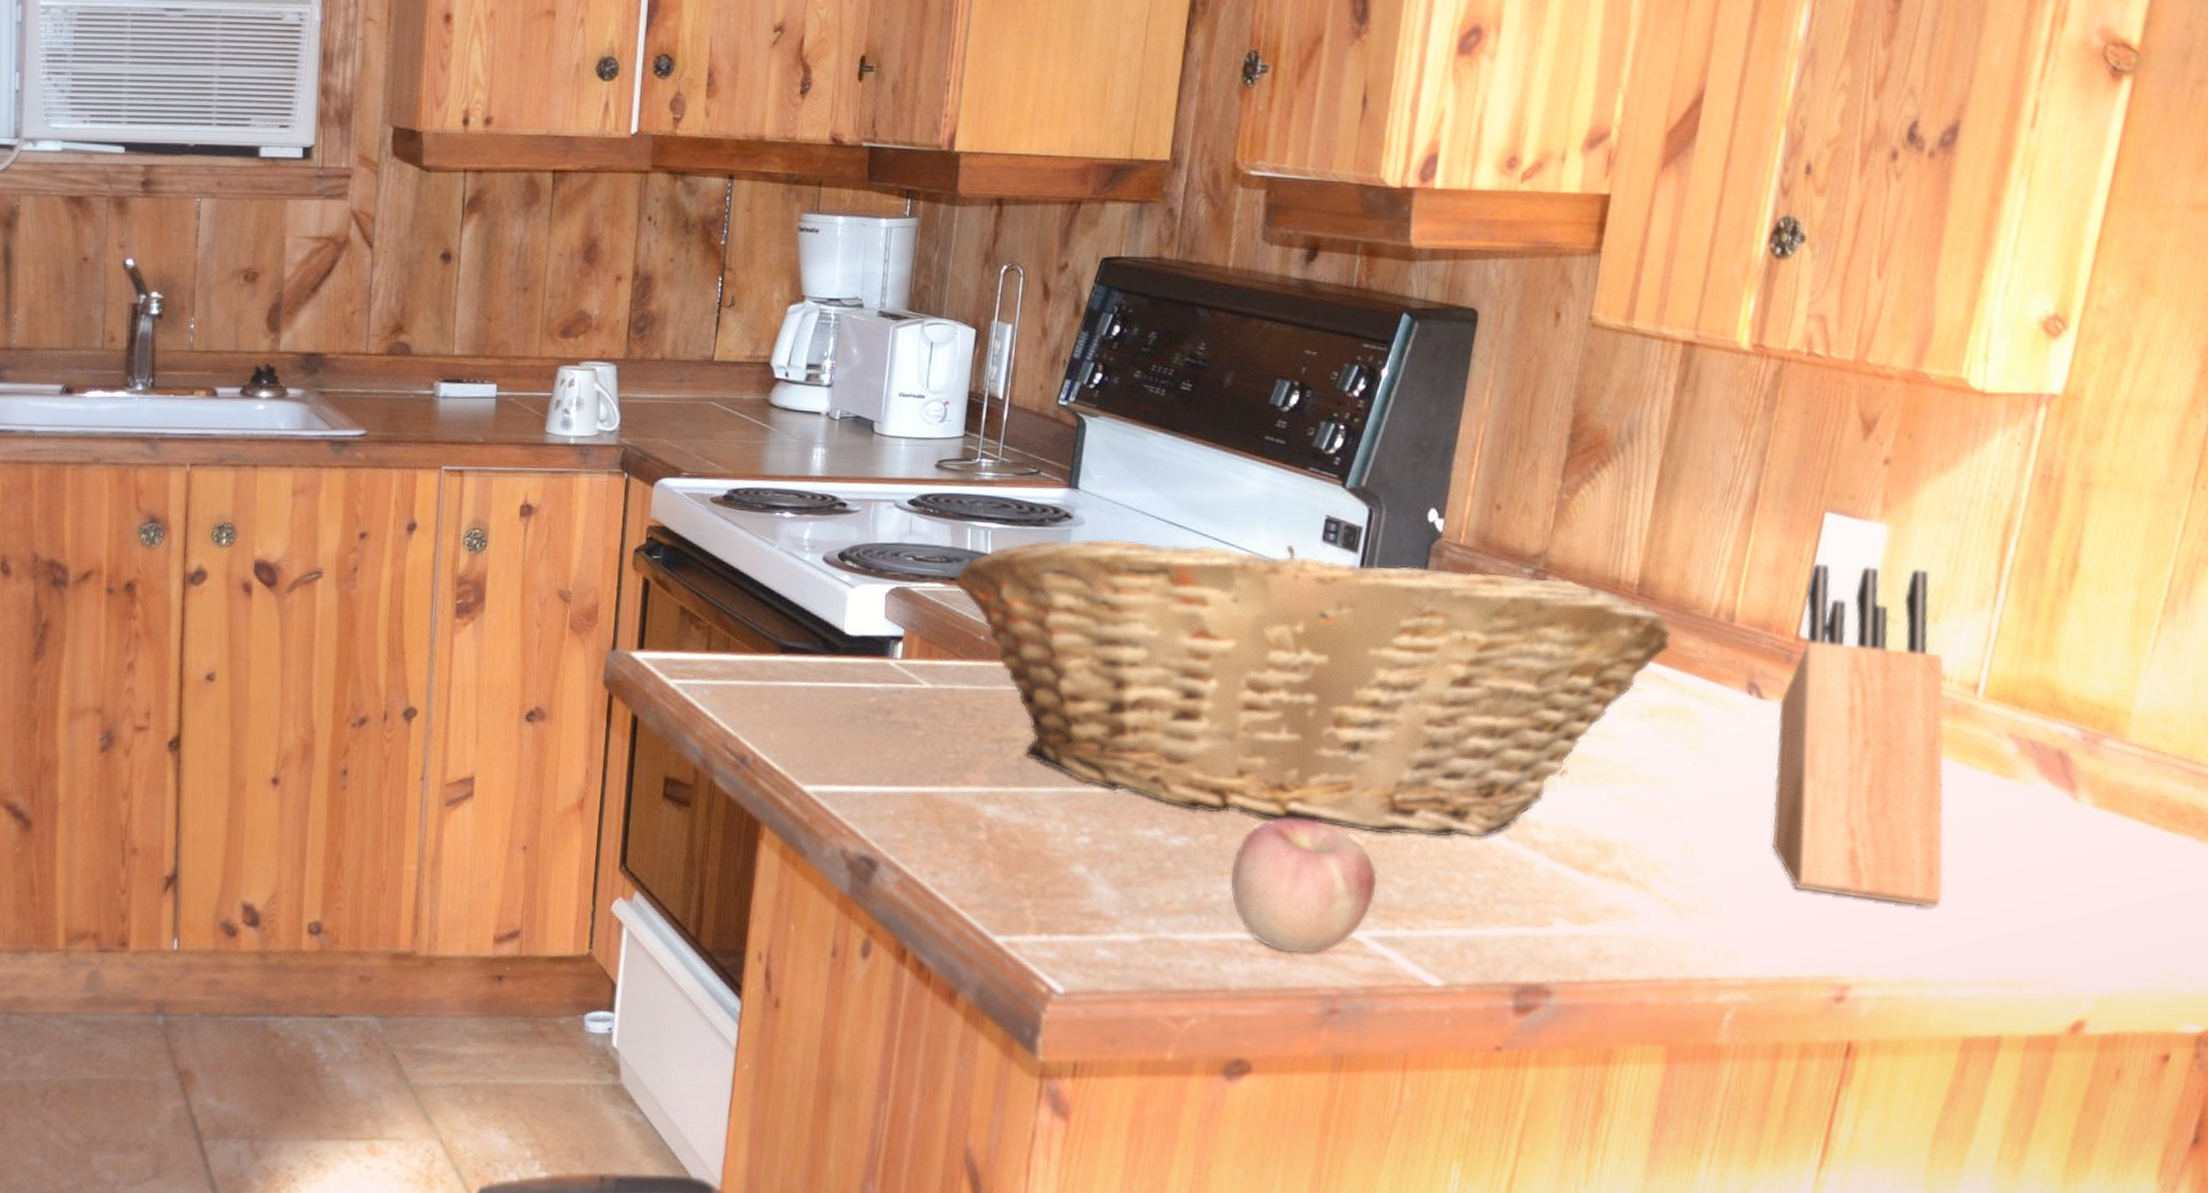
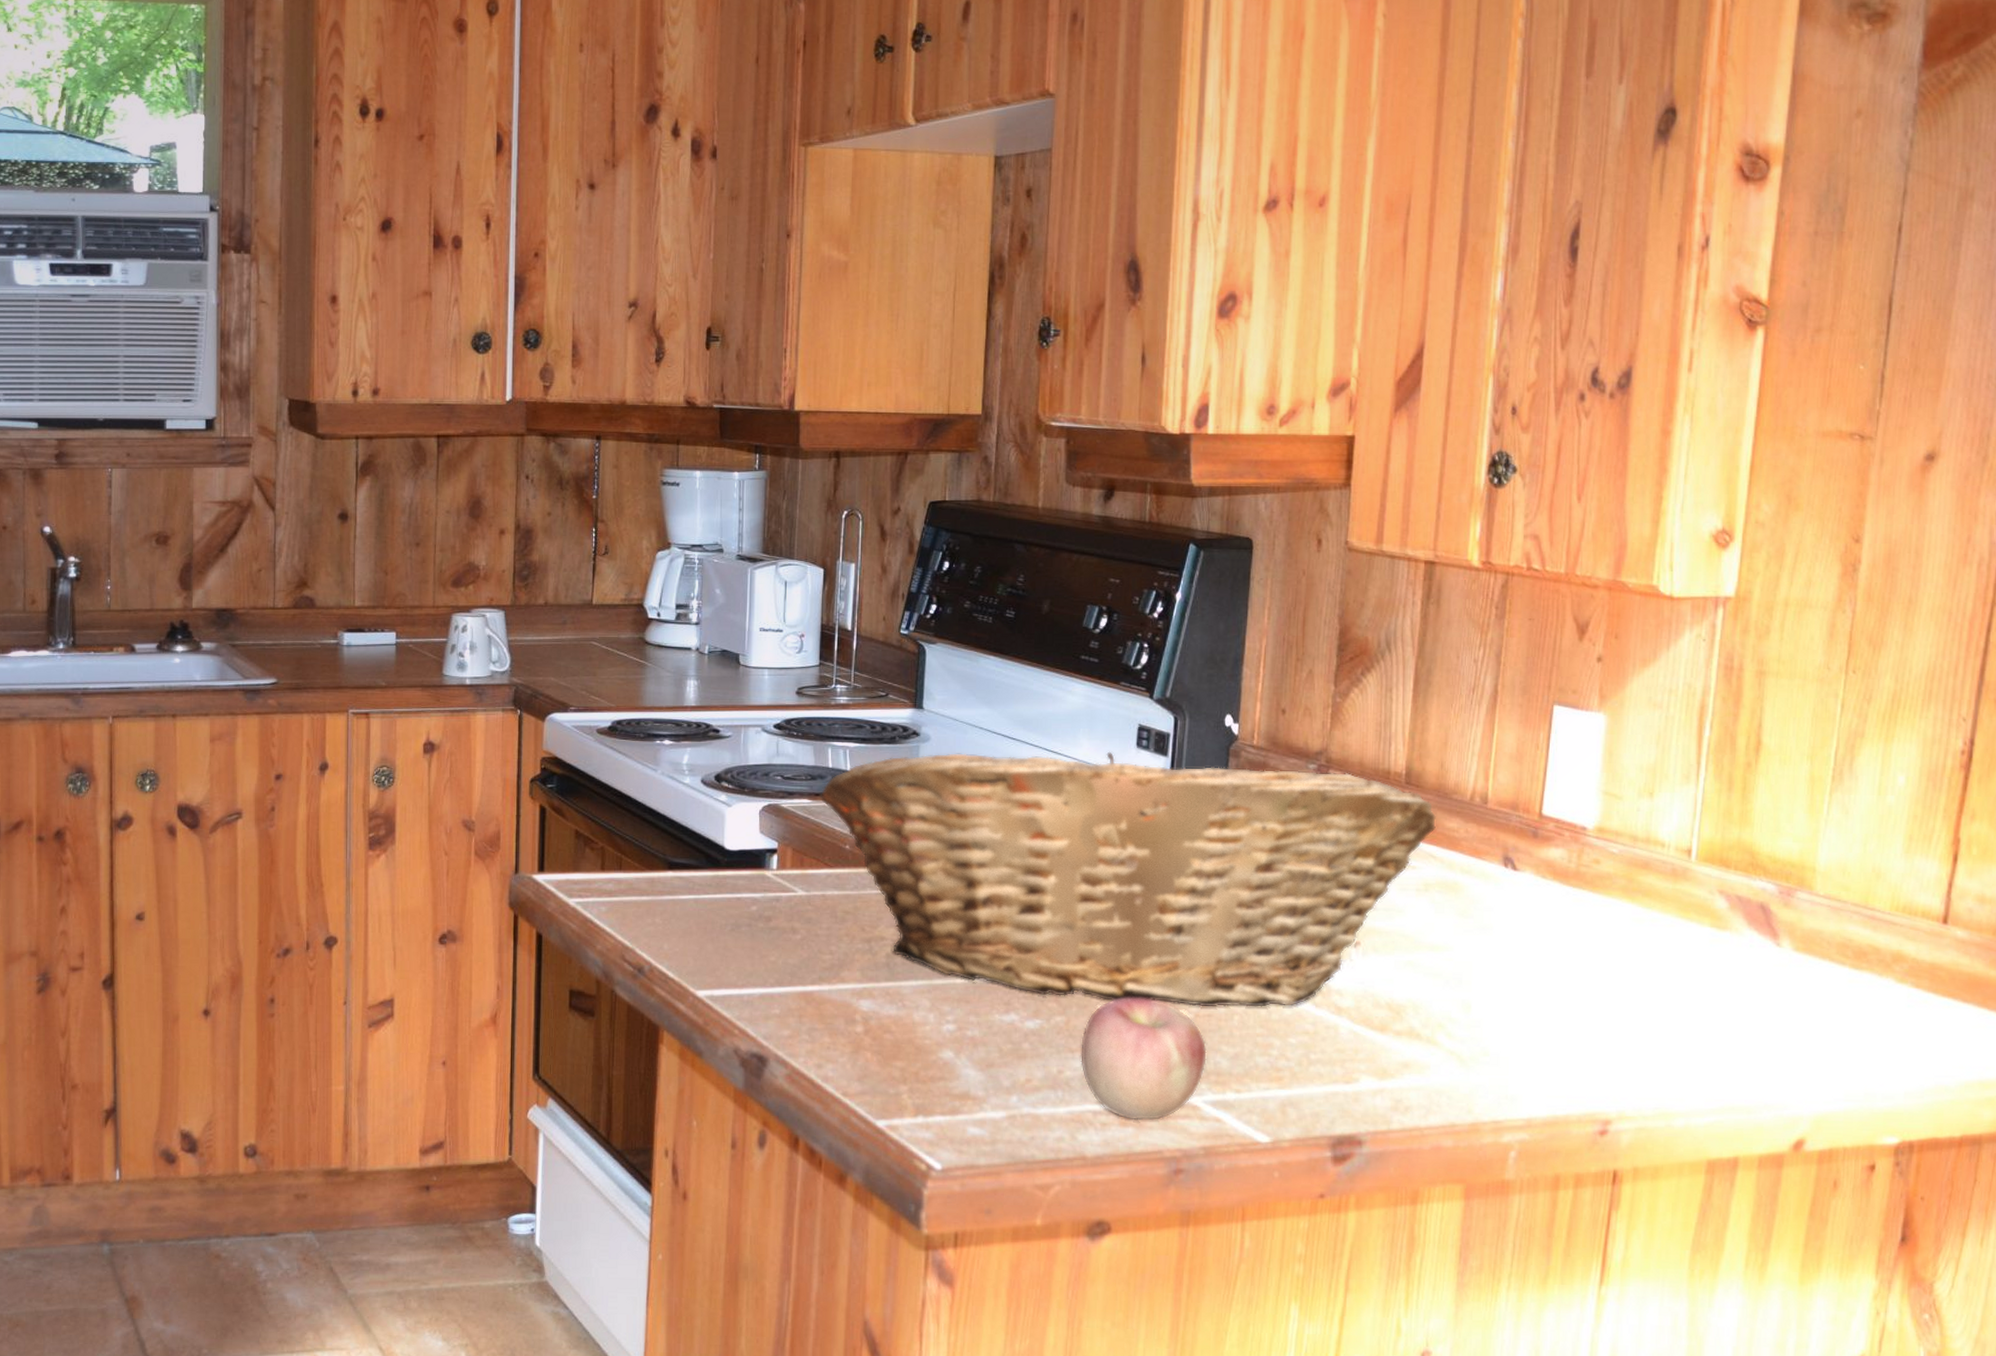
knife block: present [1771,563,1944,908] -> none [1531,749,1680,1047]

